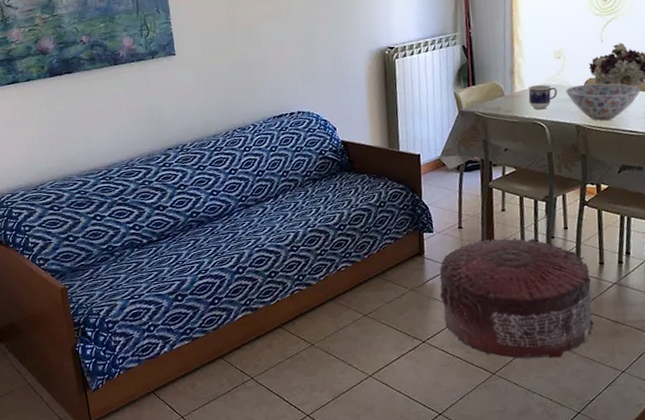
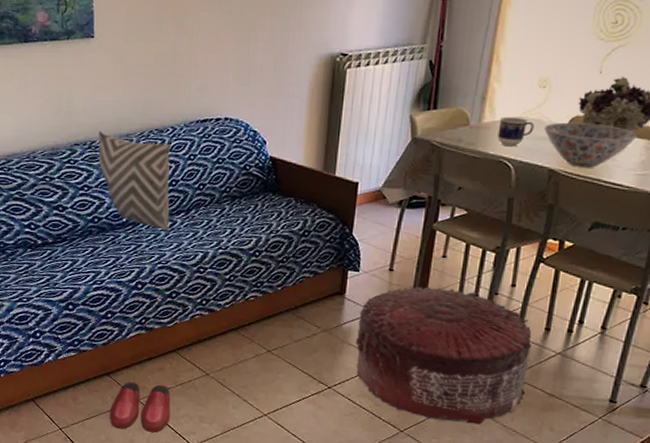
pillow: none [187,134,262,218] -> present [97,130,171,231]
slippers: none [227,360,284,409] -> present [110,382,171,433]

